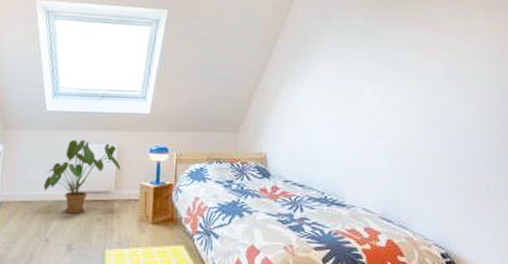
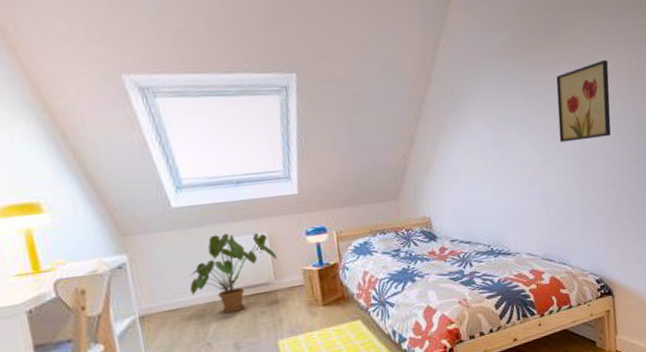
wall art: none [408,22,467,99] -> present [556,60,611,142]

